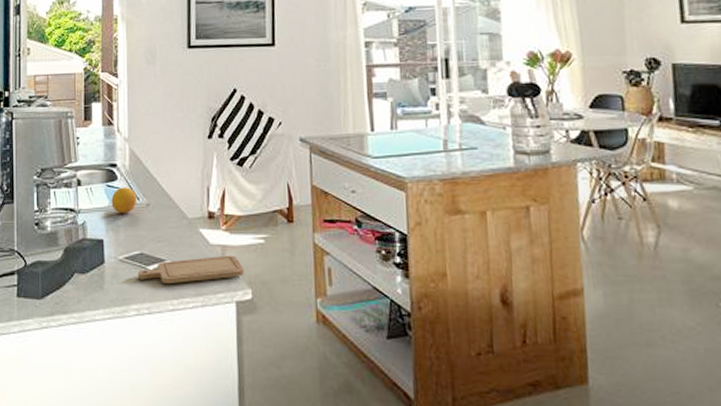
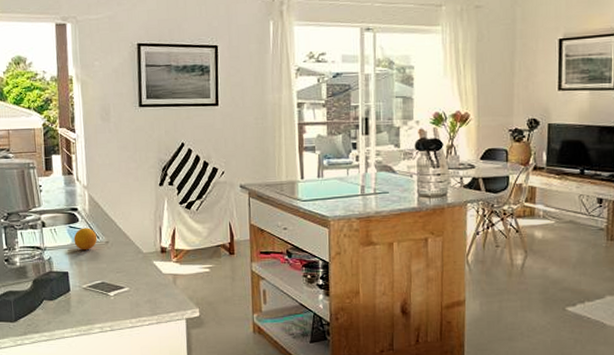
chopping board: present [138,255,245,285] -> none [100,282,193,307]

